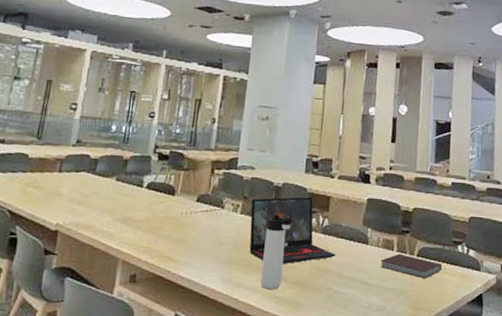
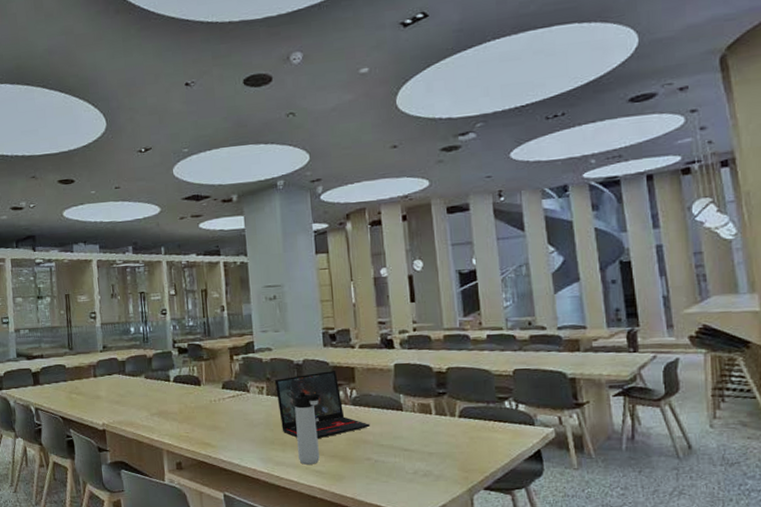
notebook: present [380,253,442,279] -> none [419,416,489,440]

